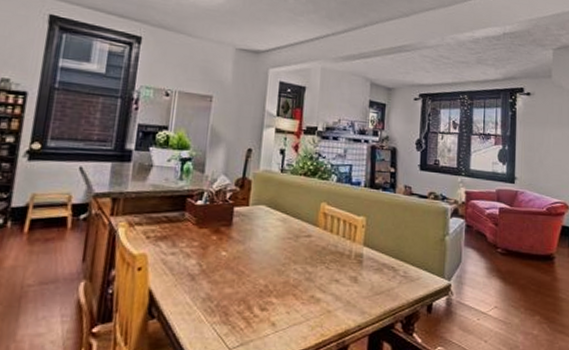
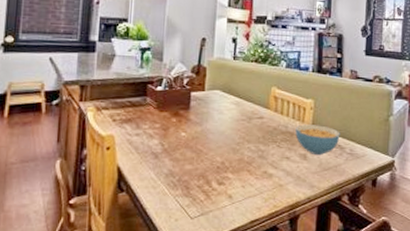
cereal bowl: none [346,244,394,278] -> present [295,124,340,156]

